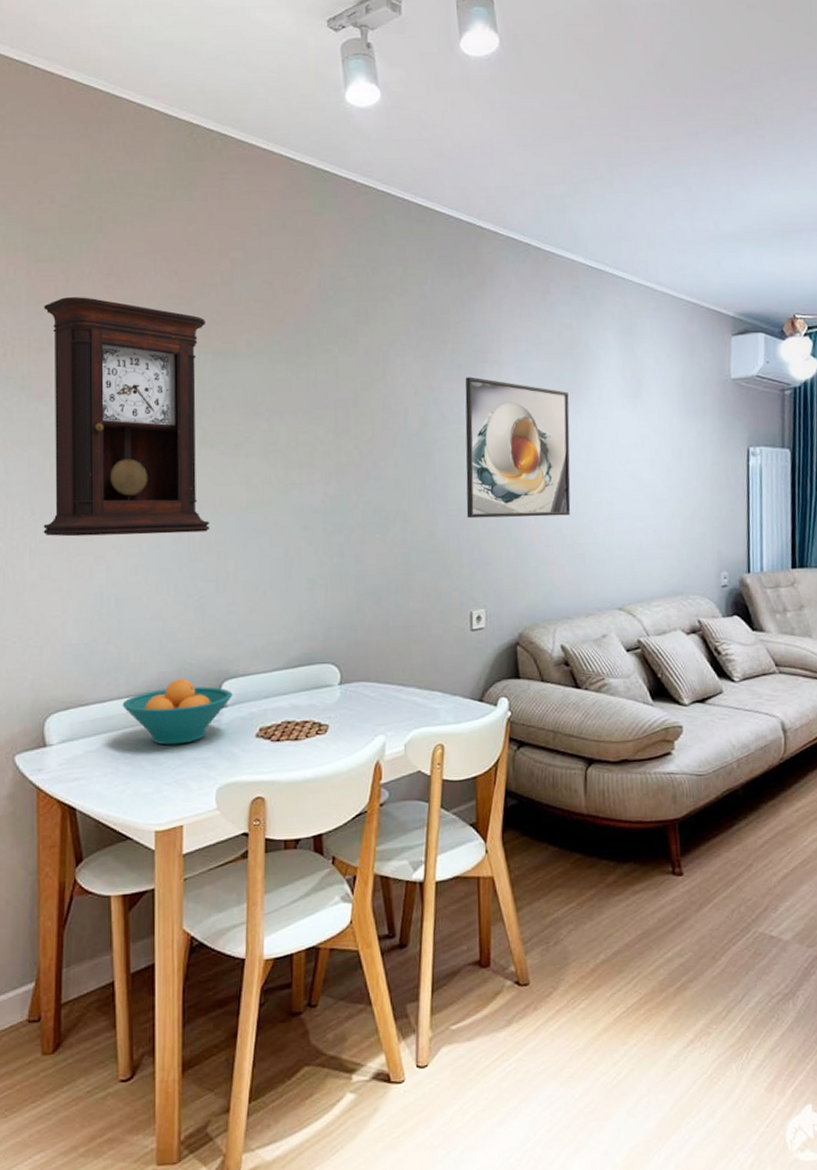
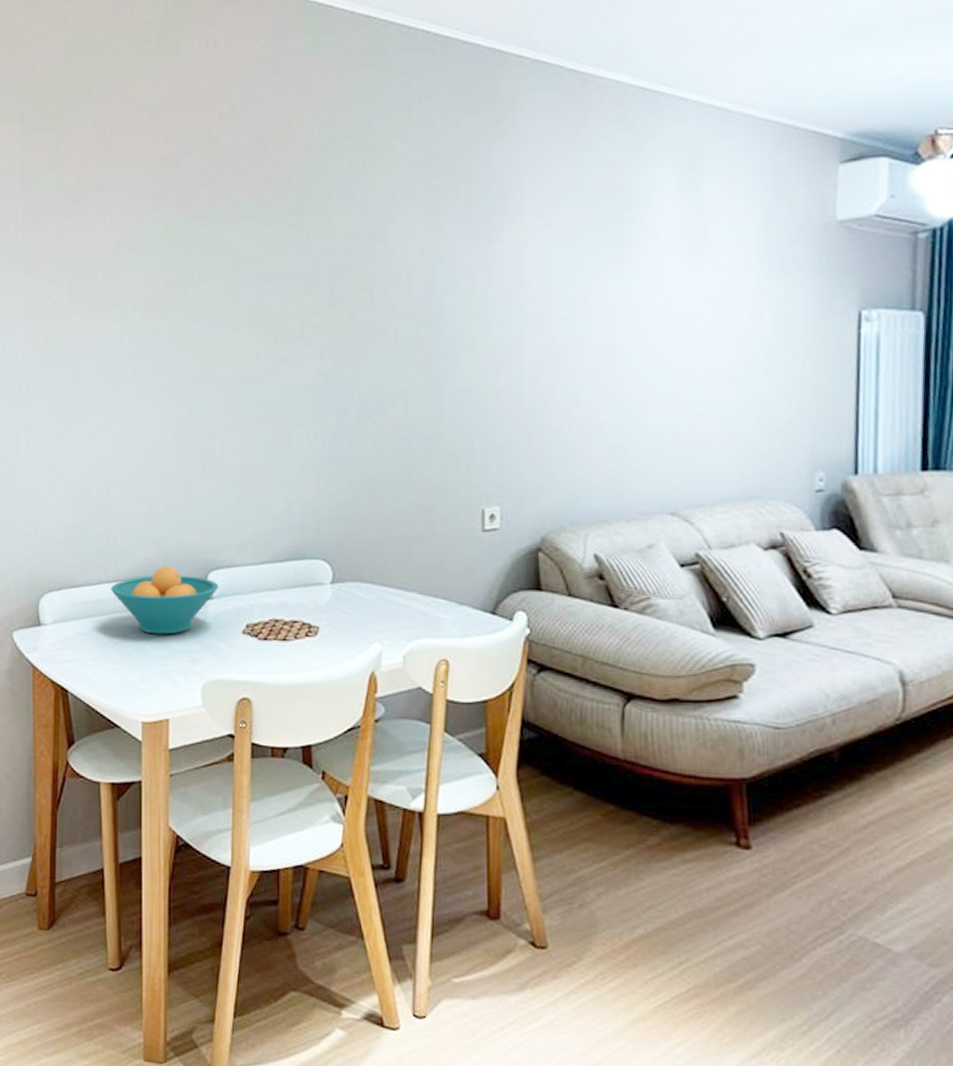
pendulum clock: present [43,297,210,537] -> none [36,165,197,414]
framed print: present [465,377,571,519] -> none [479,232,611,400]

